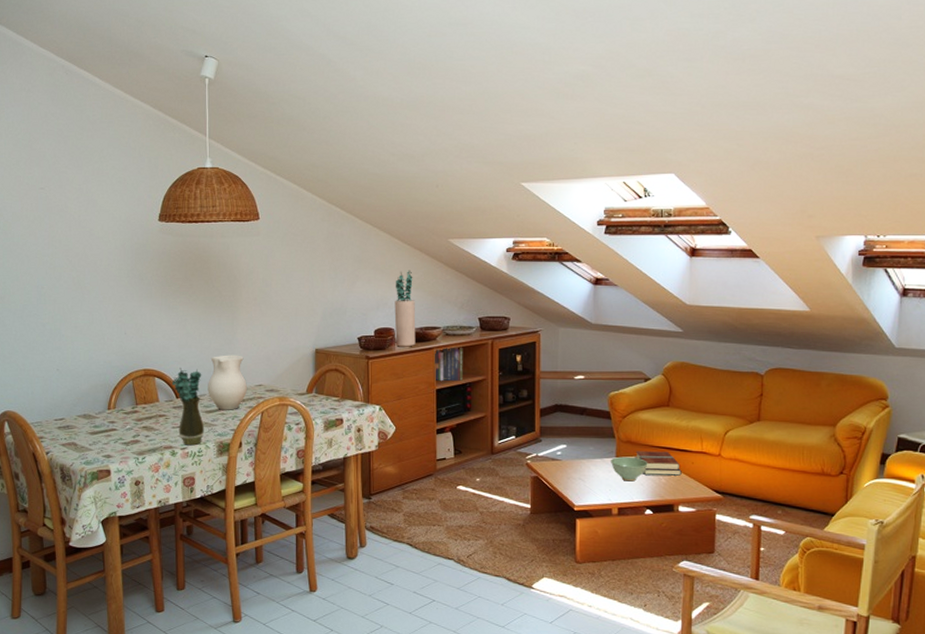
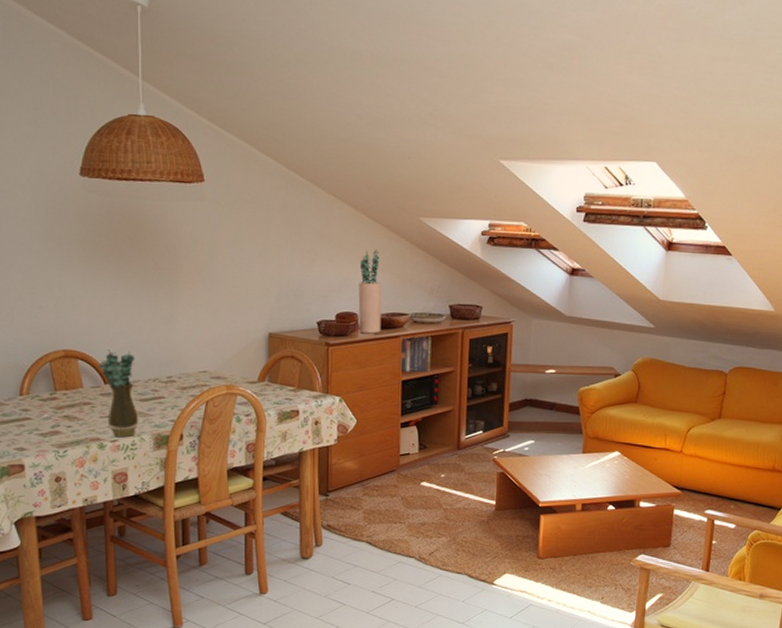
ceramic pitcher: present [208,355,247,410] -> none [142,336,189,399]
bowl: present [611,456,648,482] -> none [577,452,613,478]
books: present [634,451,682,476] -> none [600,447,645,472]

